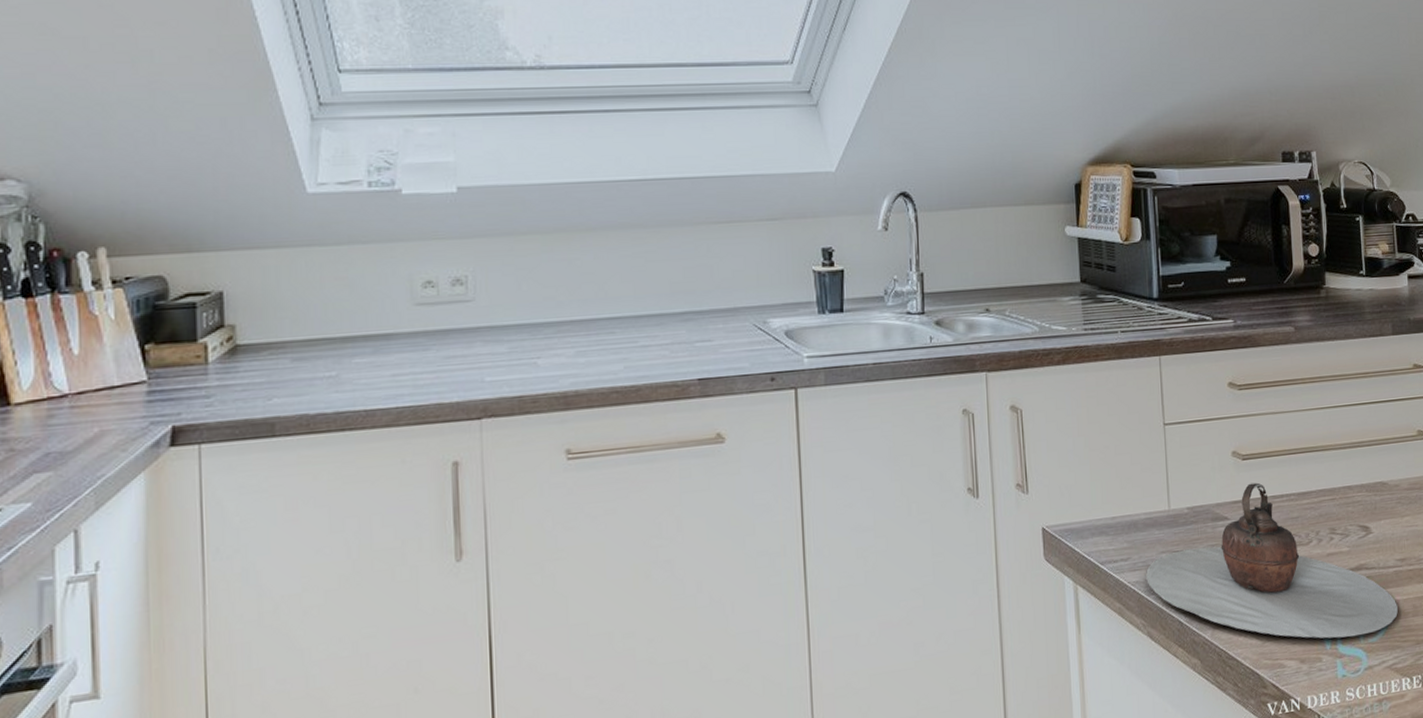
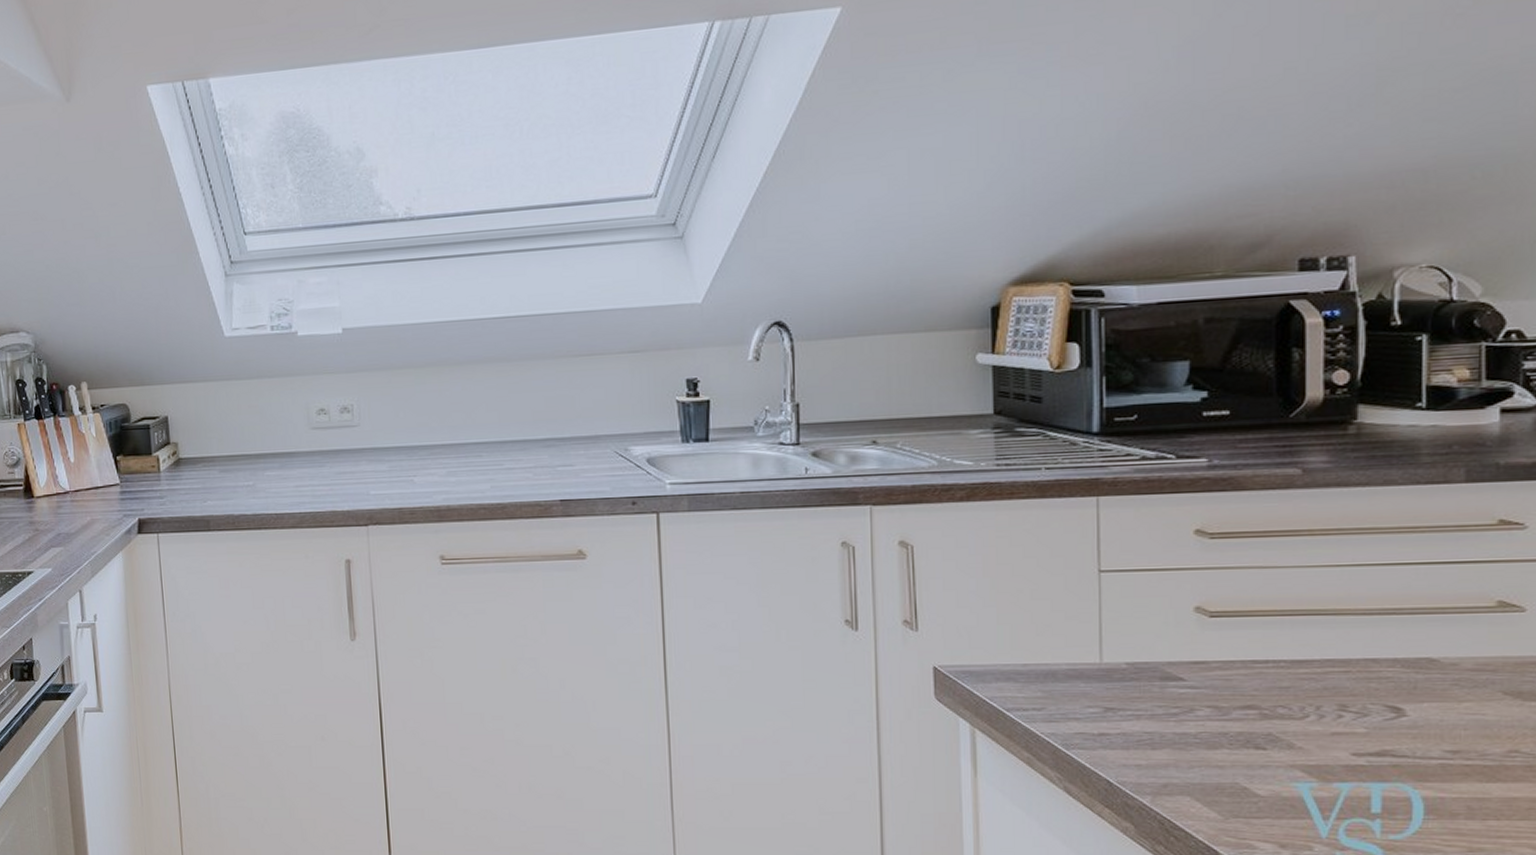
teapot: present [1146,482,1398,639] -> none [1065,643,1441,830]

